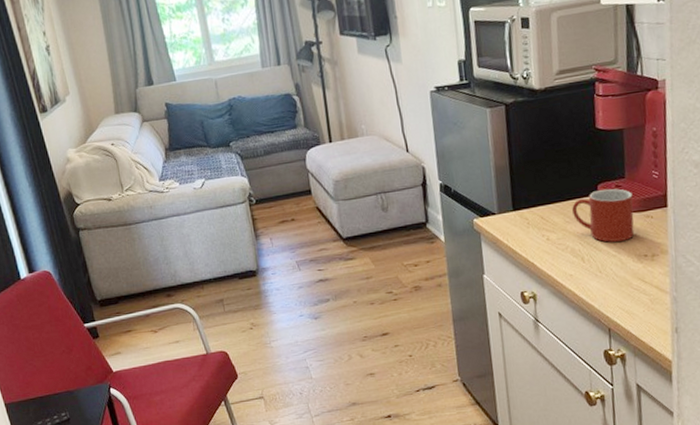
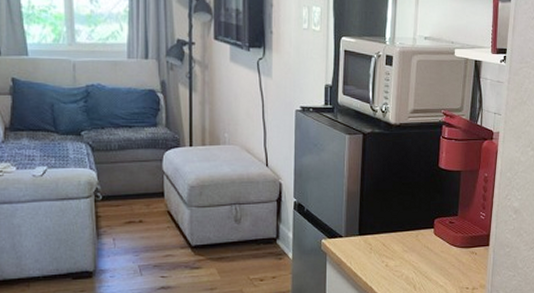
mug: present [572,188,635,243] -> none [411,224,462,273]

